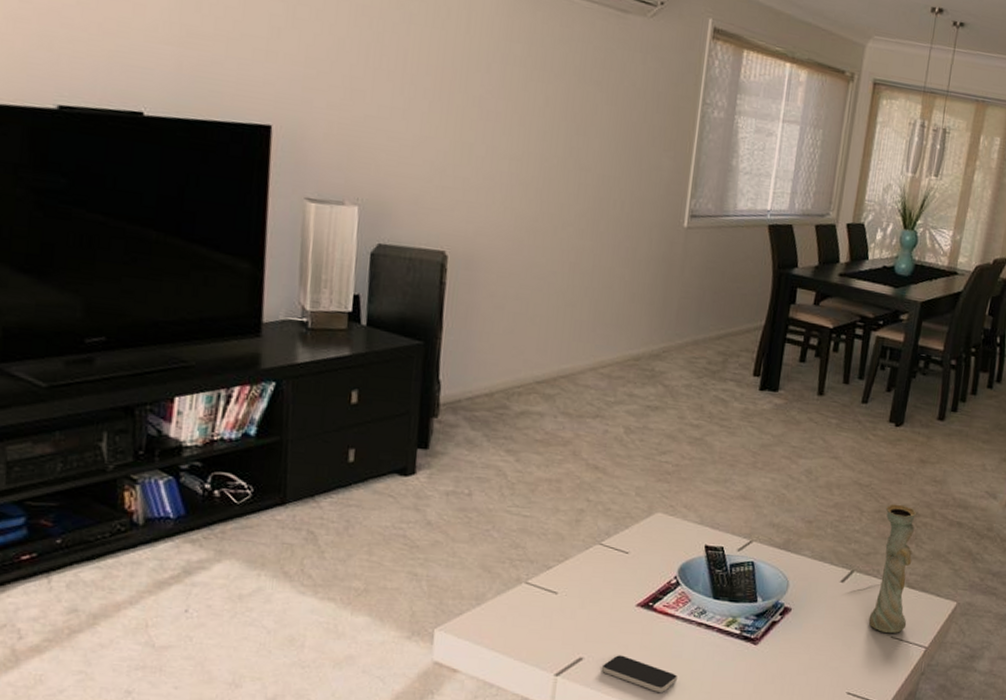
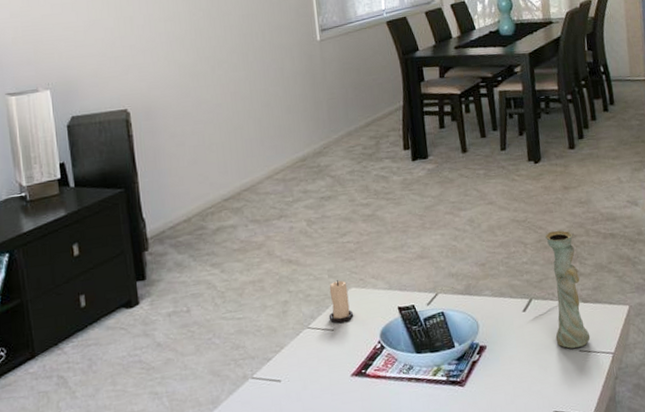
candle: none [625,501,655,548] -> present [328,280,354,324]

